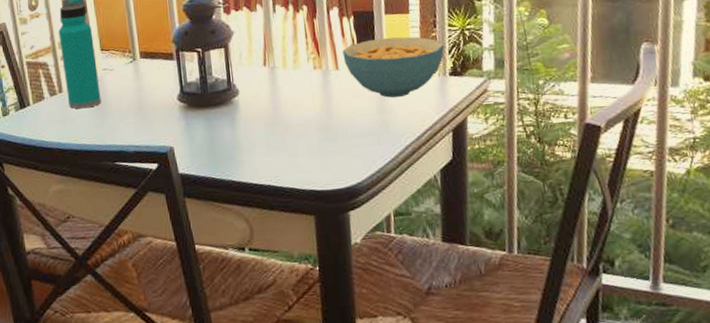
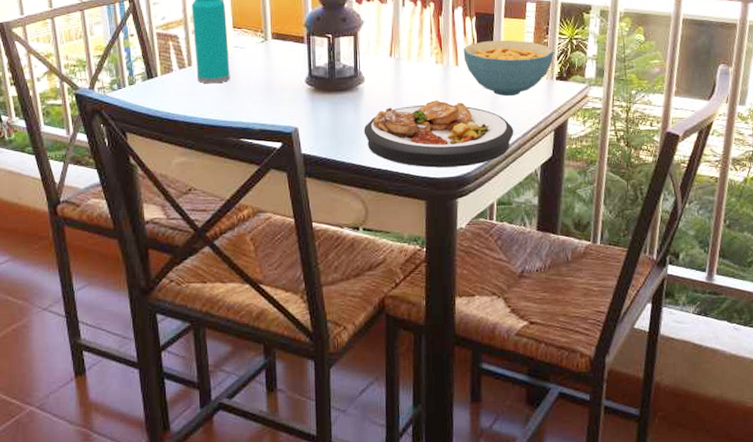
plate: none [242,108,407,180] -> present [363,100,514,168]

